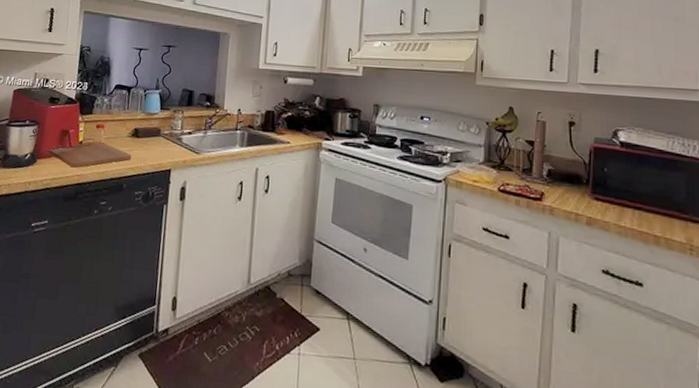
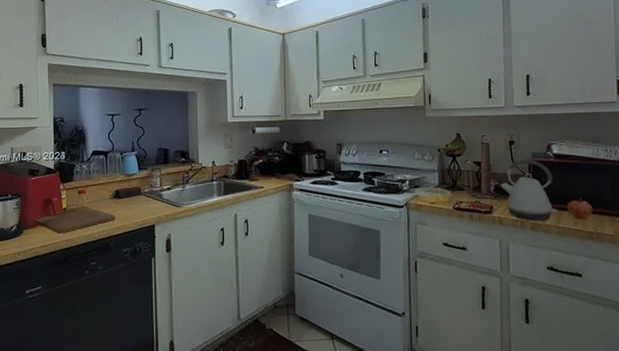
kettle: none [554,143,619,217] -> present [500,159,557,221]
fruit: none [631,195,663,221] -> present [567,198,594,220]

